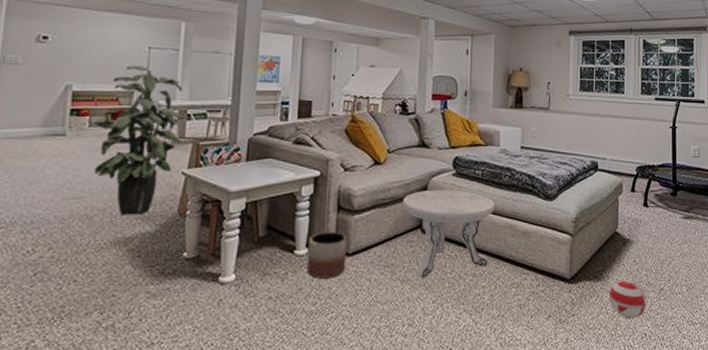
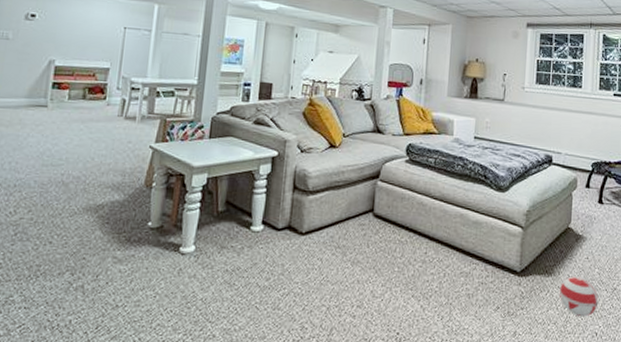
indoor plant: present [94,65,184,215] -> none [71,44,154,185]
planter: present [306,232,347,278] -> none [261,210,301,256]
side table: present [402,189,495,278] -> none [355,175,447,261]

